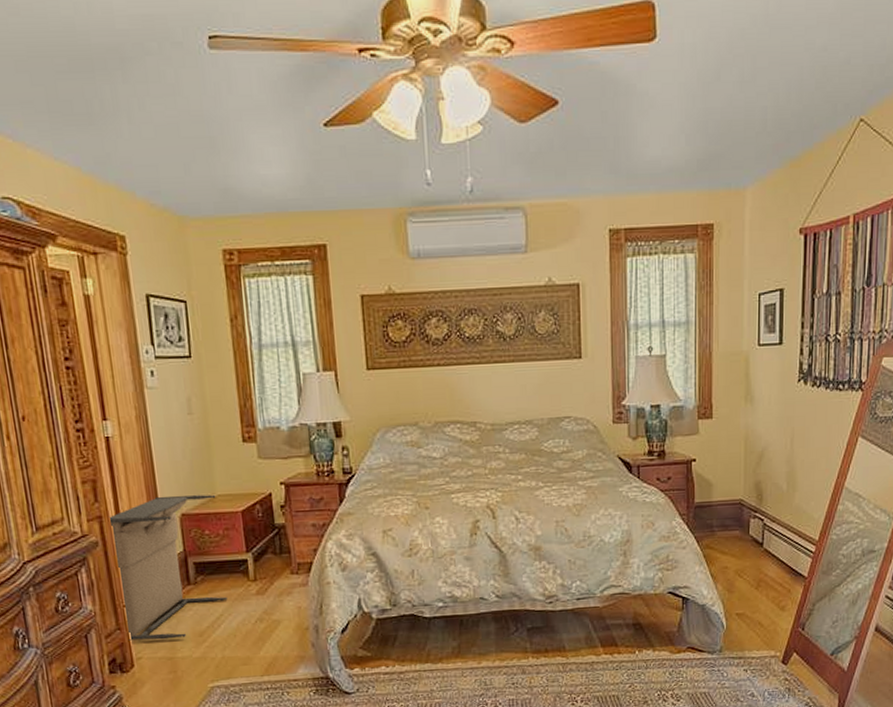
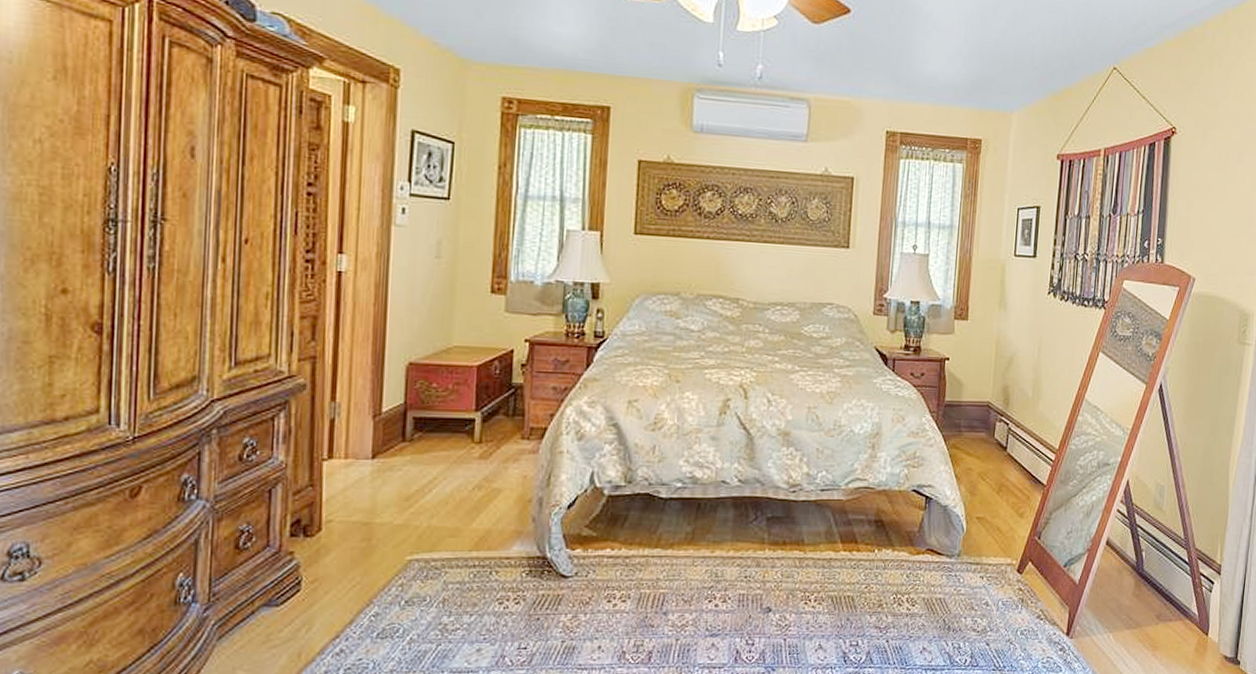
laundry hamper: present [108,494,228,641] -> none [320,341,452,502]

